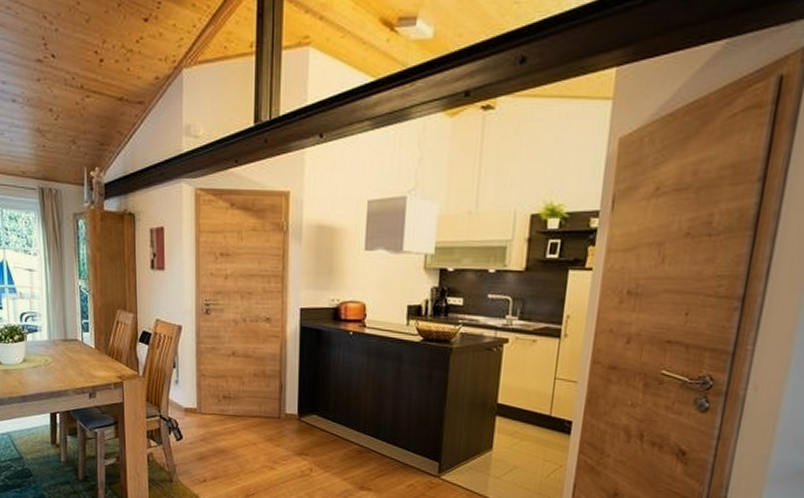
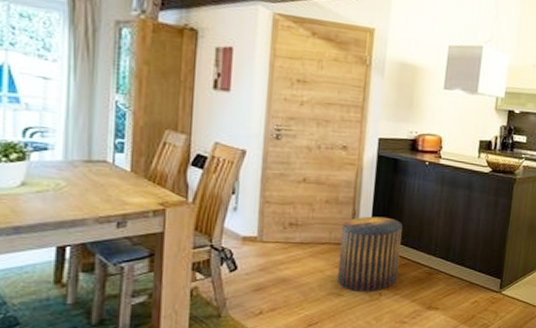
stool: none [269,390,329,467] -> present [337,216,403,291]

